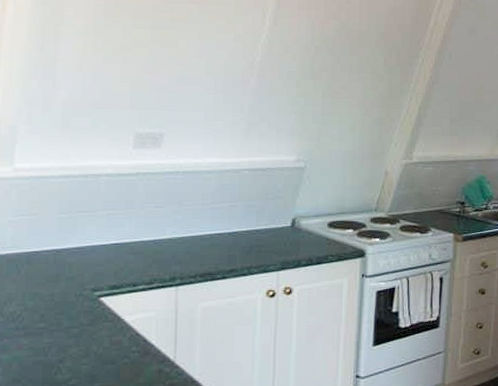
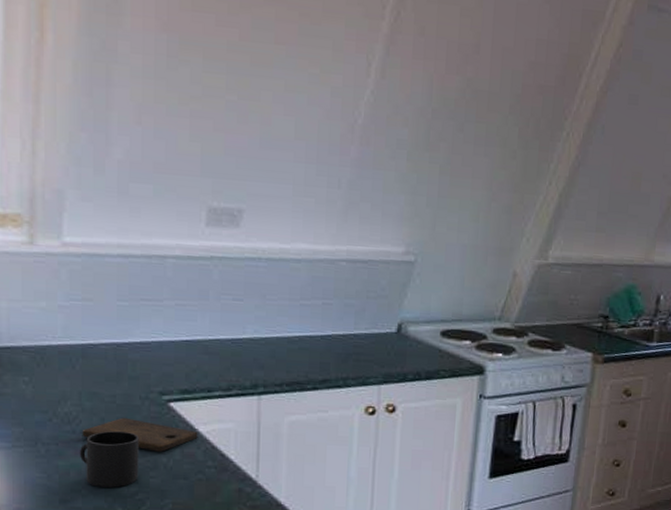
mug: none [21,325,73,376] -> present [79,431,139,488]
cutting board: none [24,313,124,341] -> present [82,417,198,452]

